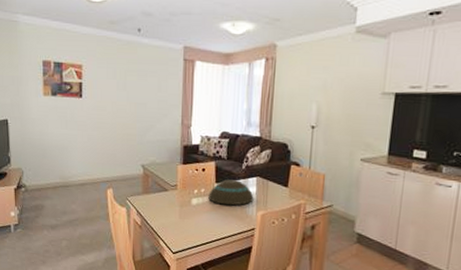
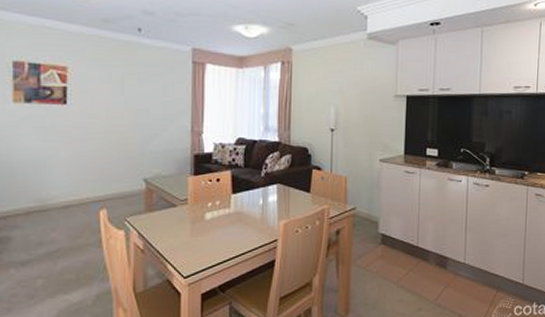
bowl: present [208,179,254,206] -> none [224,189,275,217]

